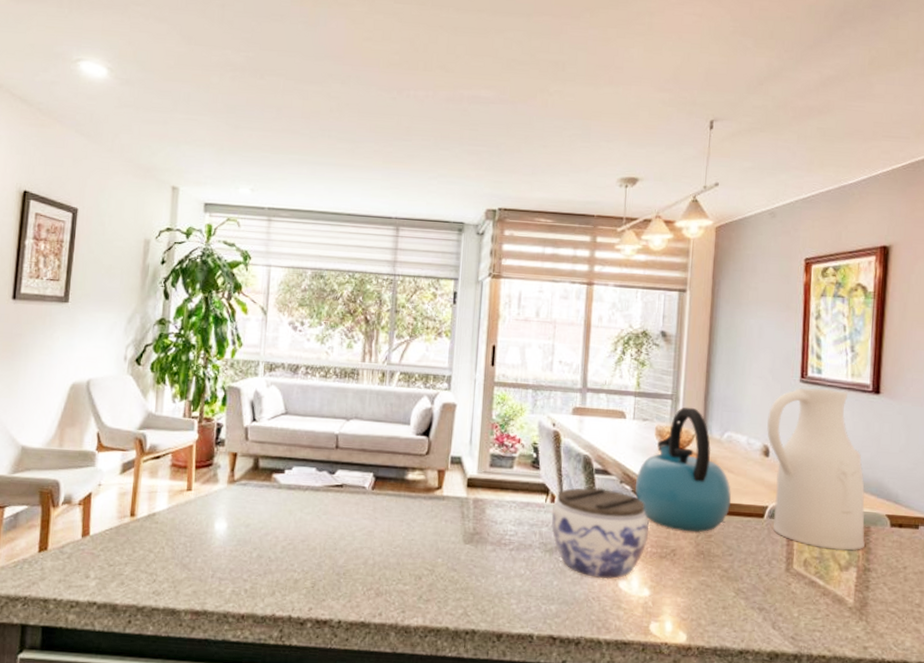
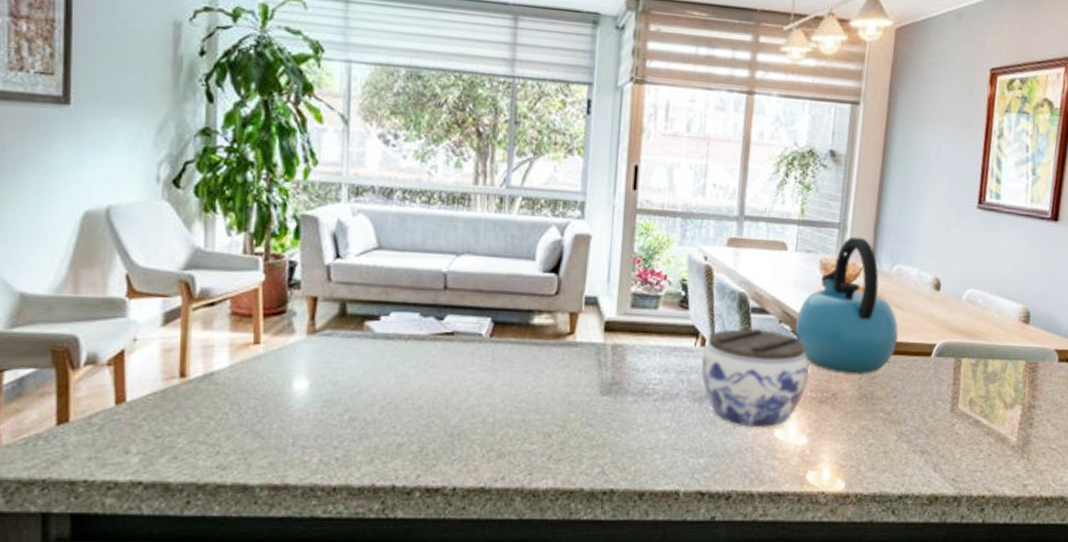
ceramic pitcher: present [767,388,865,551] -> none [939,215,1036,389]

